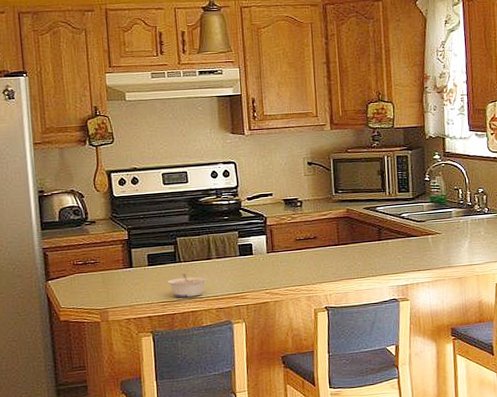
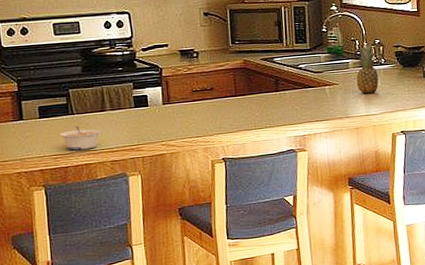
fruit: none [459,194,482,244] -> present [356,45,379,94]

